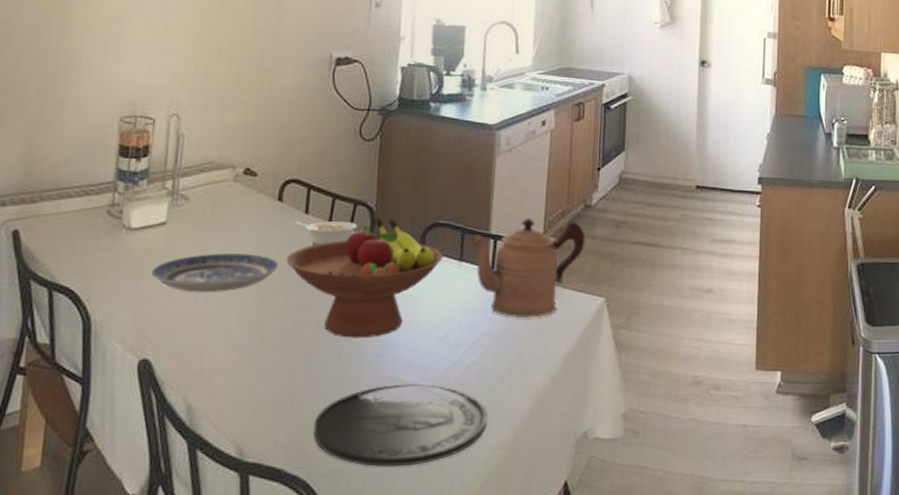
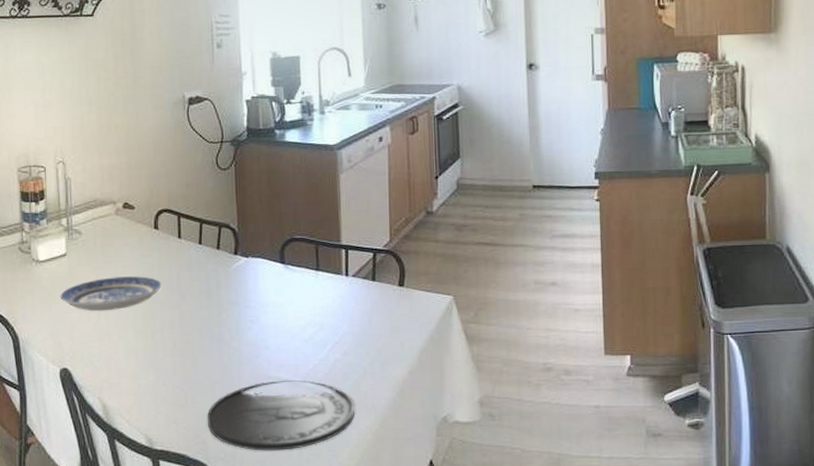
fruit bowl: present [286,218,443,339] -> none [167,237,301,343]
legume: present [295,221,357,245] -> none [171,243,223,265]
coffeepot: present [469,217,586,318] -> none [323,227,430,318]

